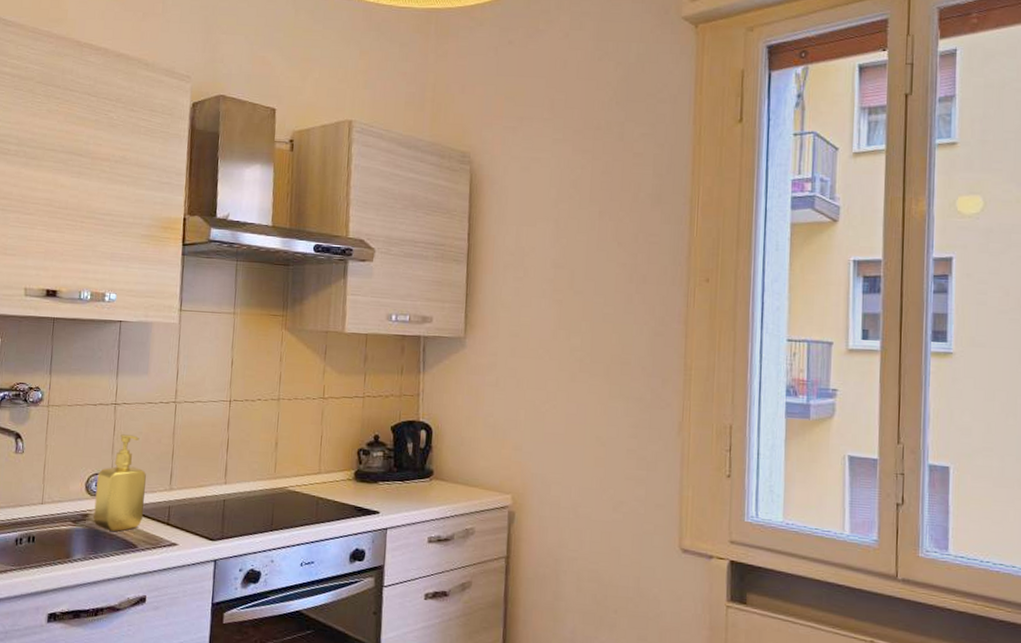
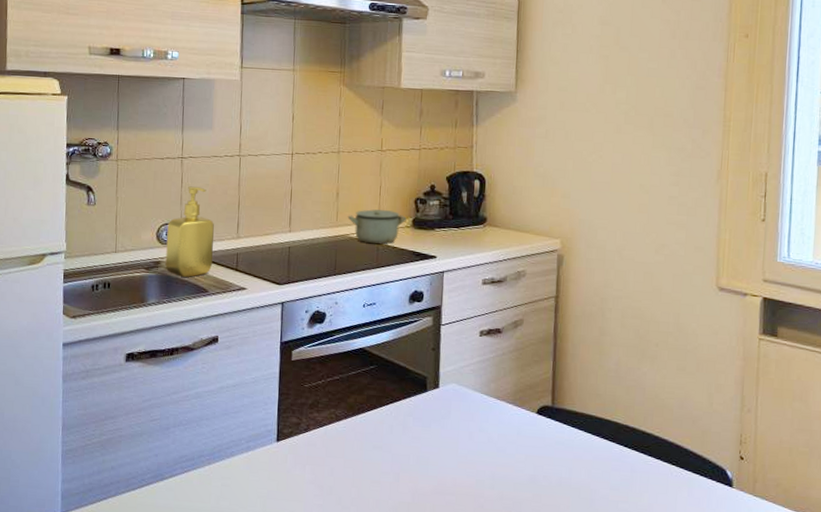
cooking pot: none [286,460,349,497] -> present [347,209,407,244]

